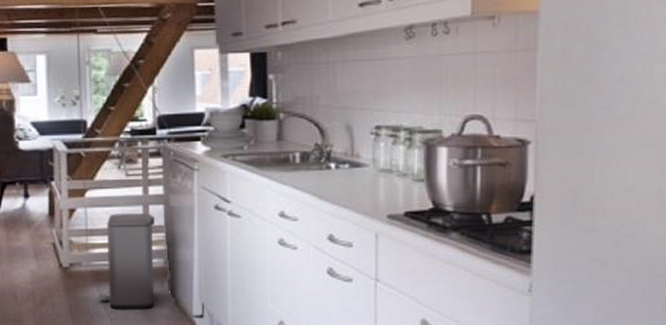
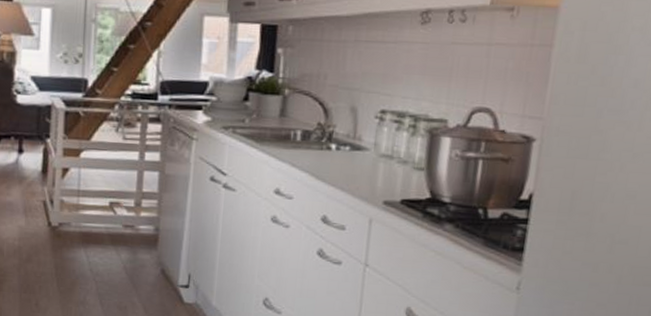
pedal bin: present [97,212,155,310] -> none [83,176,149,276]

